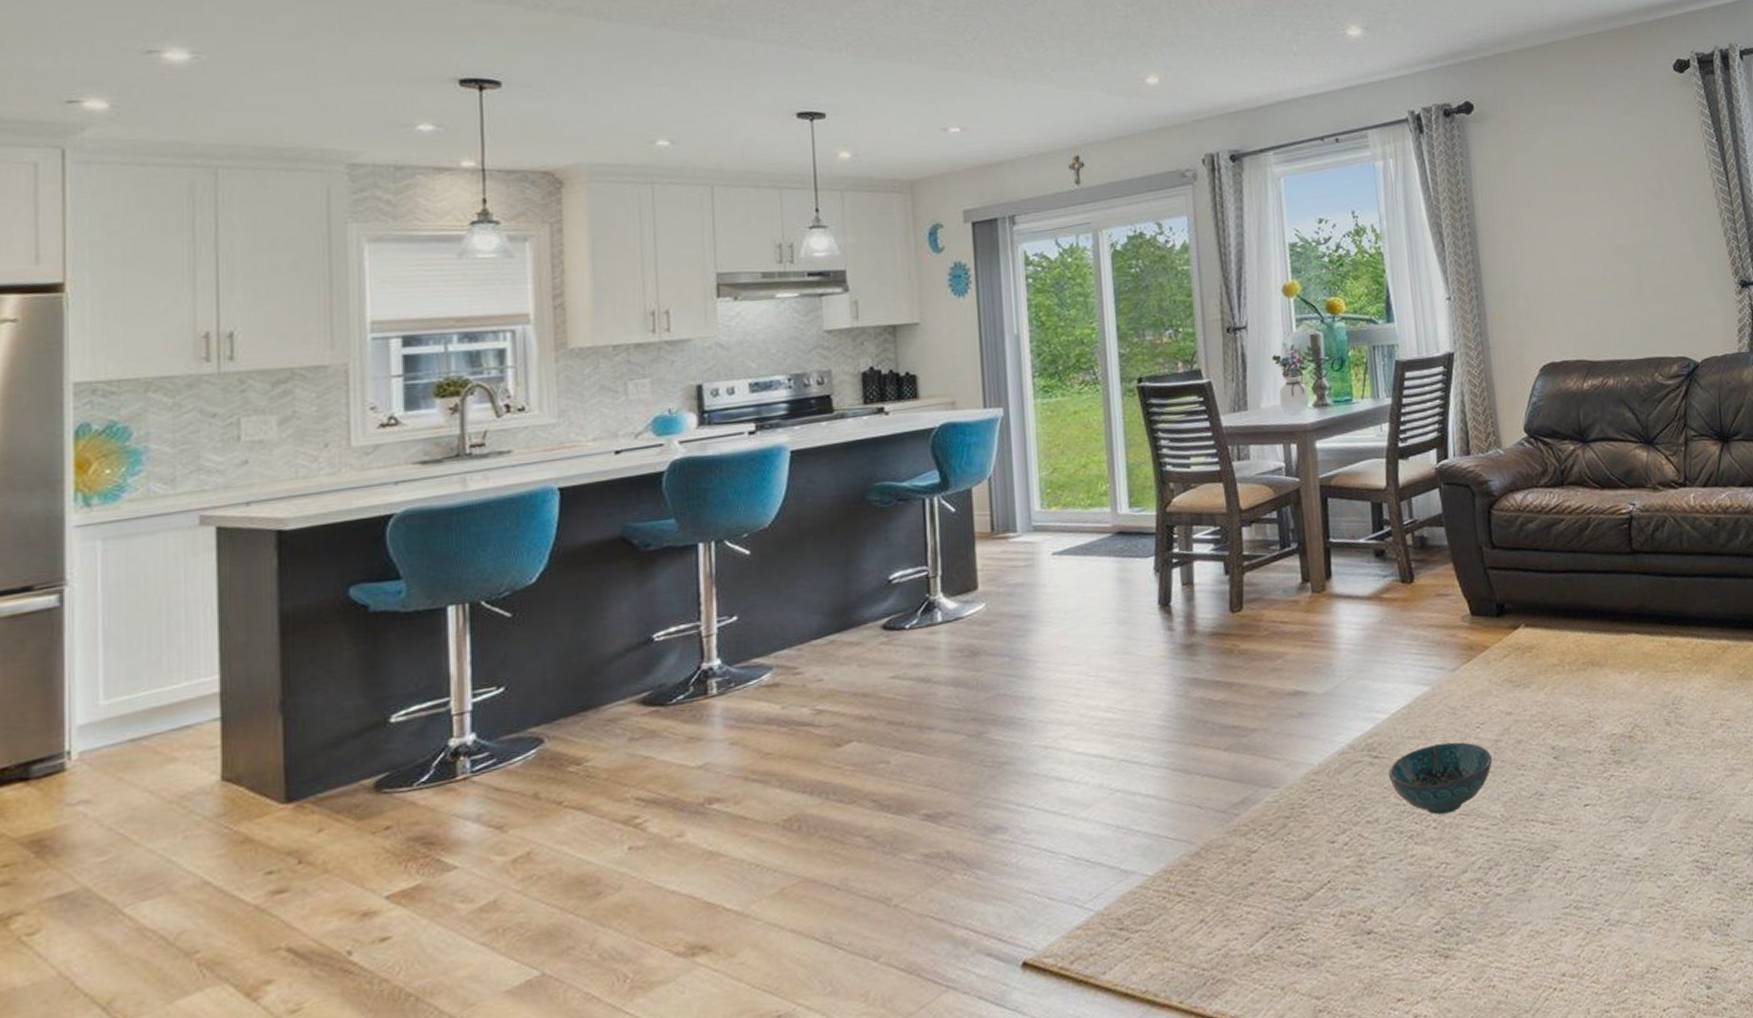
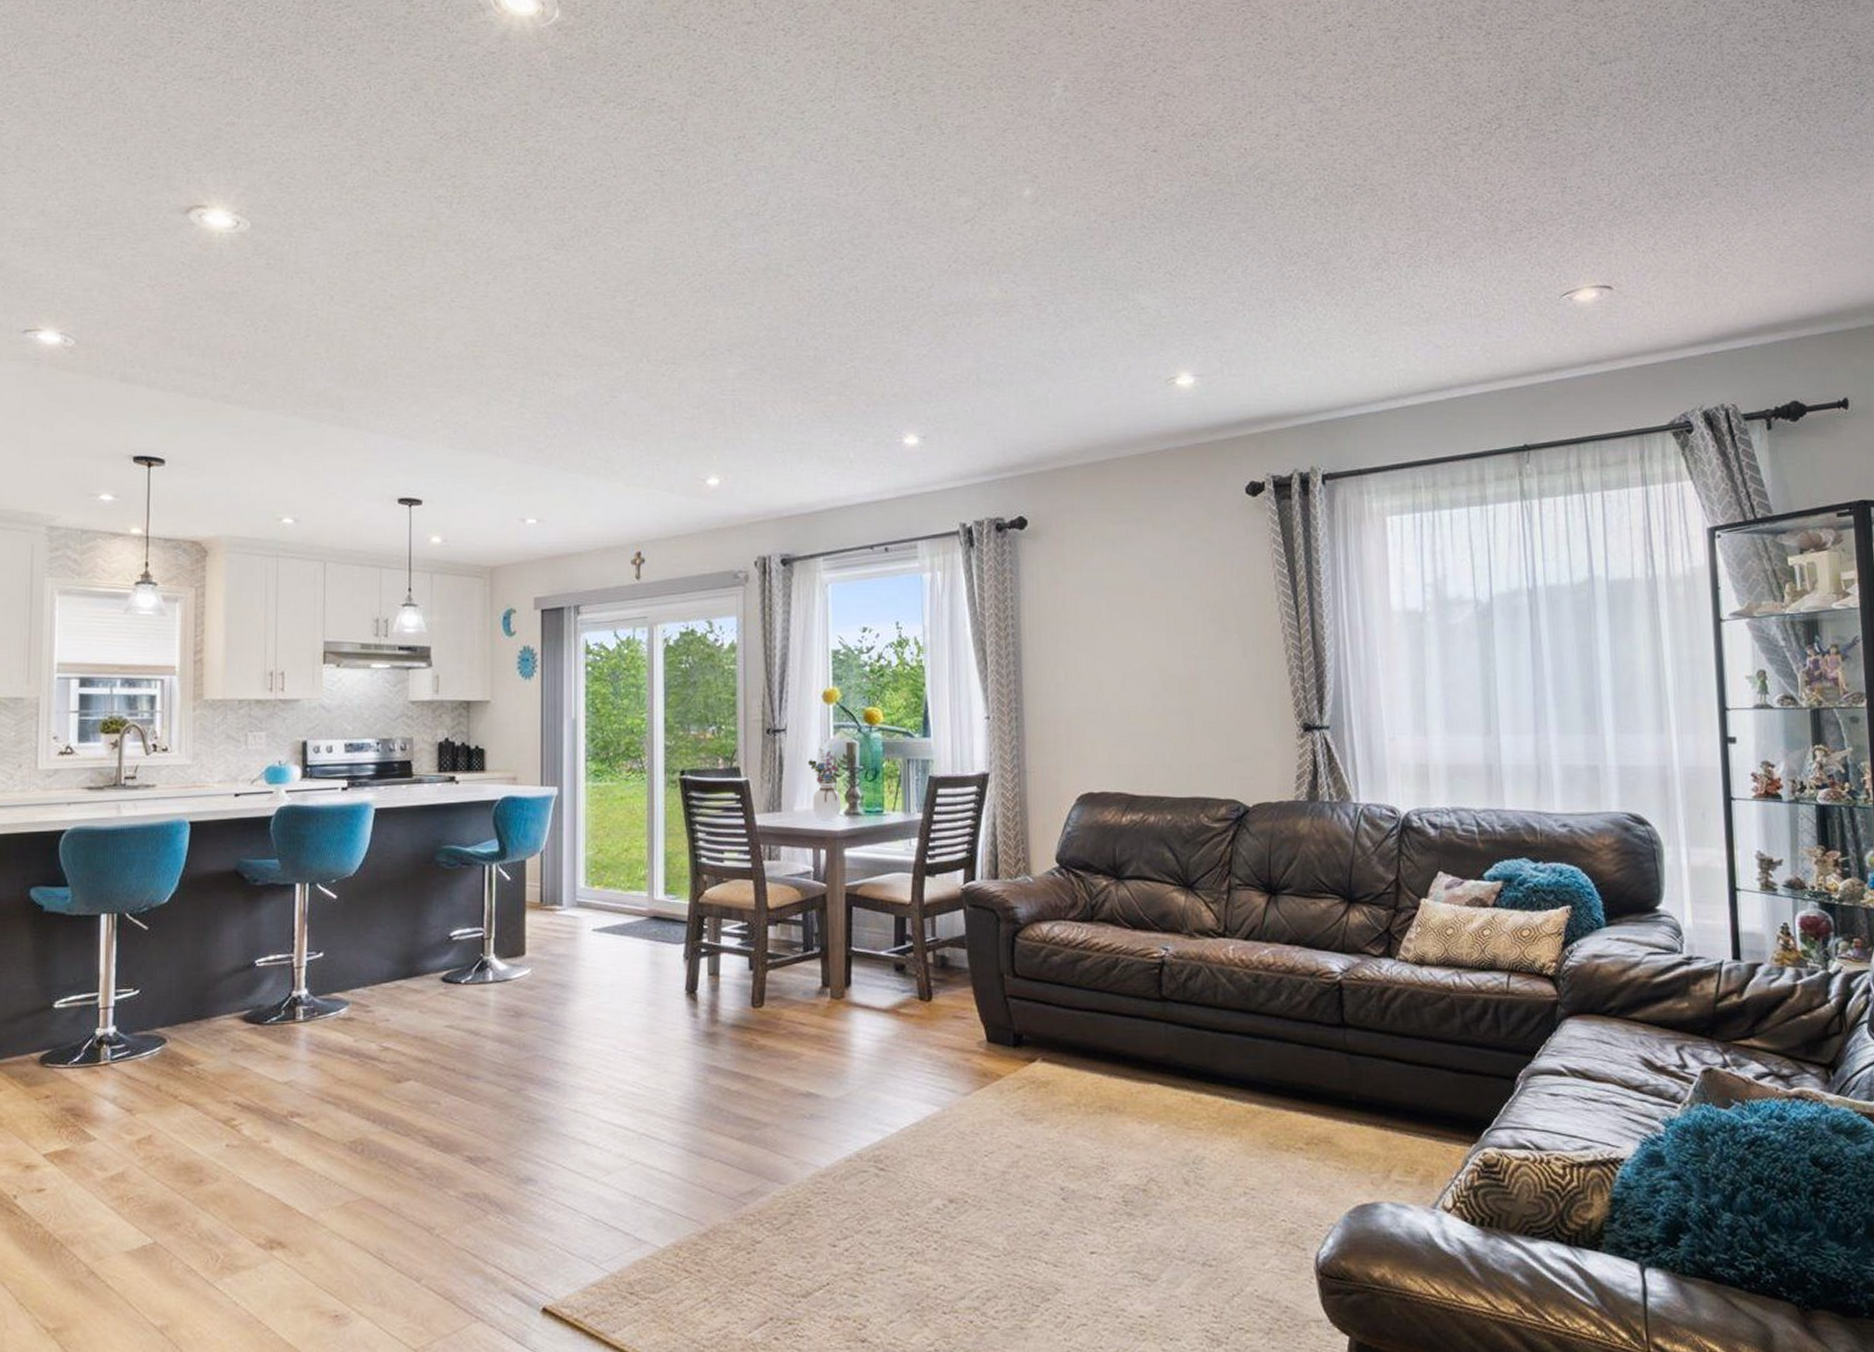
decorative bowl: present [1388,742,1492,815] -> none [893,1166,998,1238]

